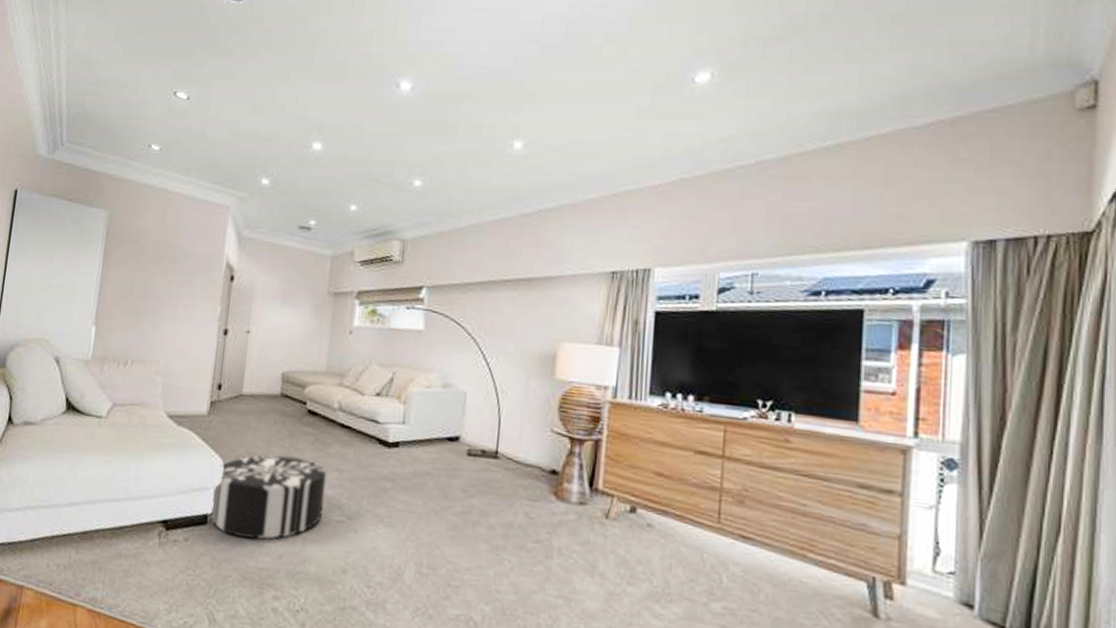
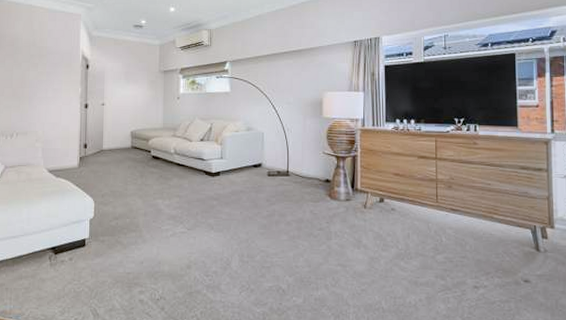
pouf: present [210,455,327,540] -> none [88,190,170,253]

